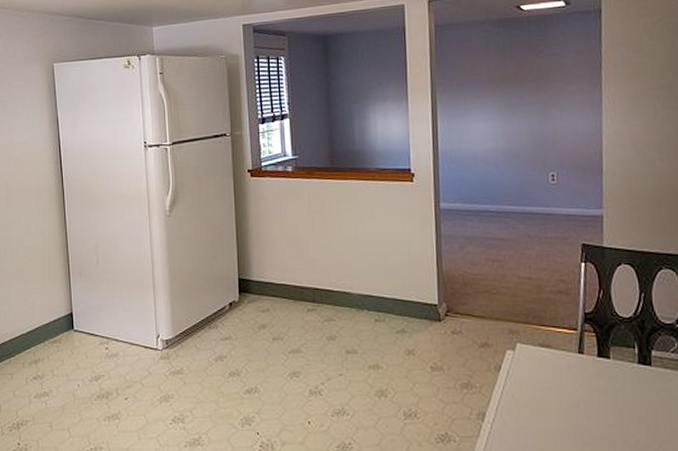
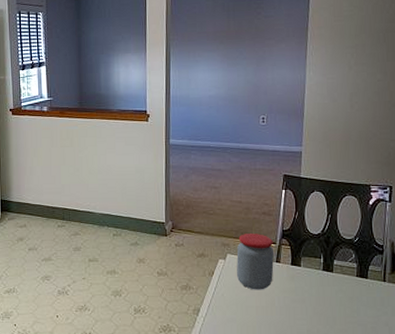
jar: none [528,317,576,389] -> present [236,233,275,290]

